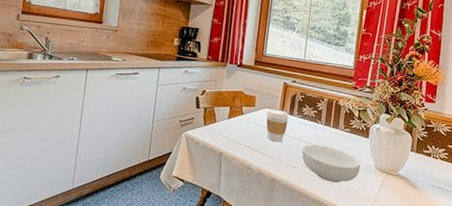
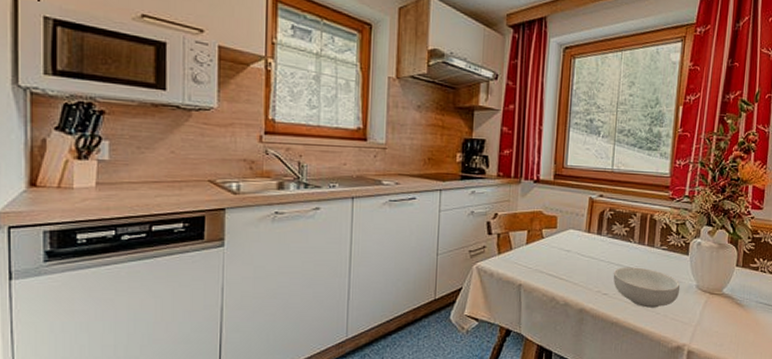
coffee cup: present [266,109,289,142] -> none [570,229,597,267]

